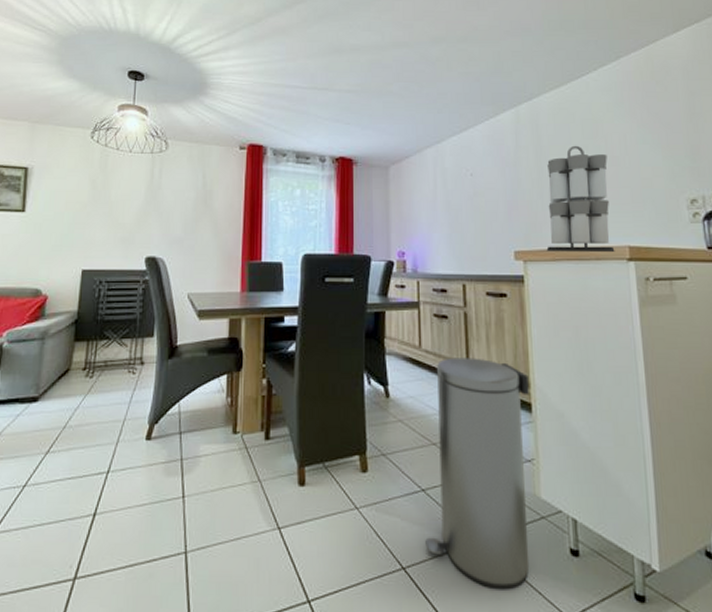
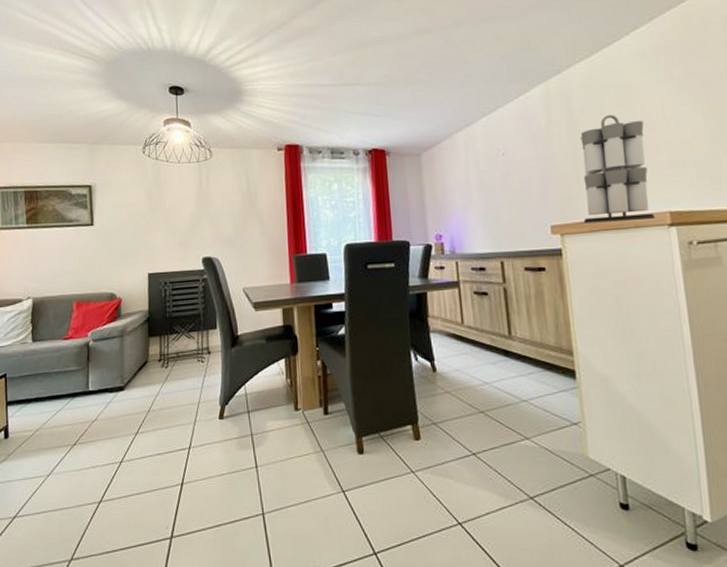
pedal bin: present [425,357,530,590] -> none [479,330,581,541]

